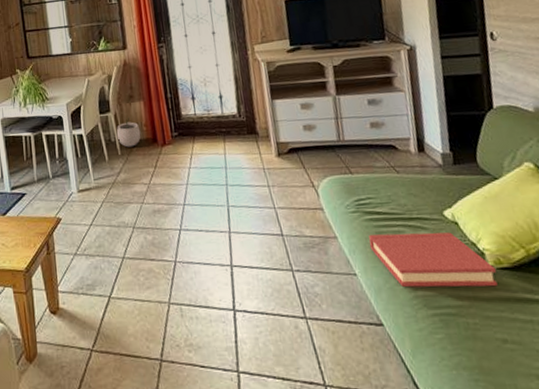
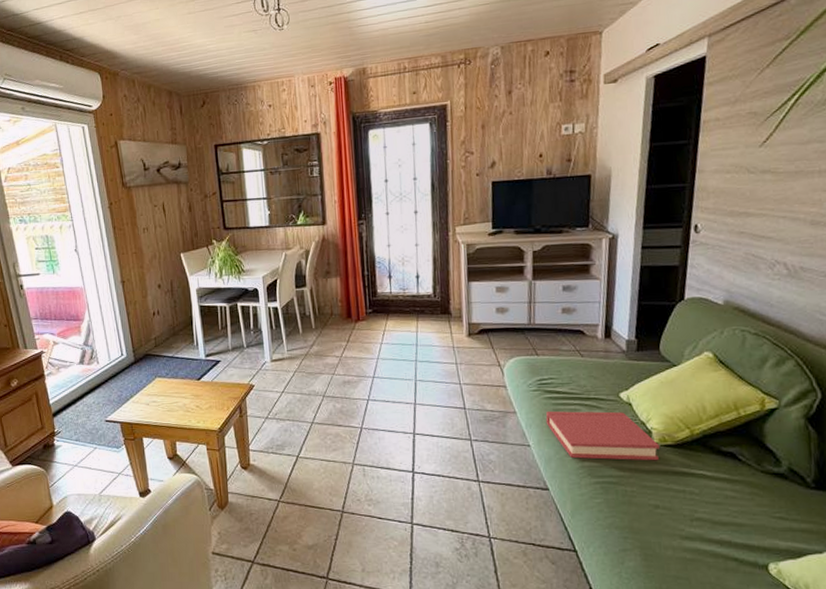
plant pot: present [116,117,141,148] -> none [311,292,336,322]

